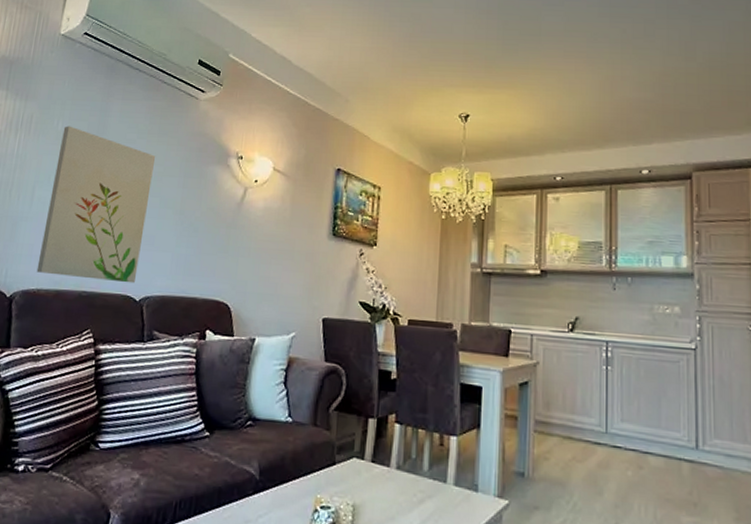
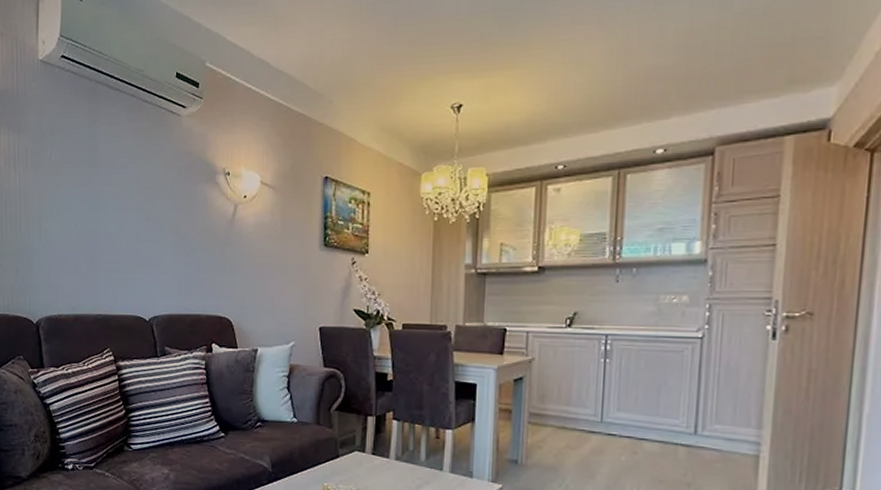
wall art: present [36,126,156,284] -> none [55,156,147,305]

